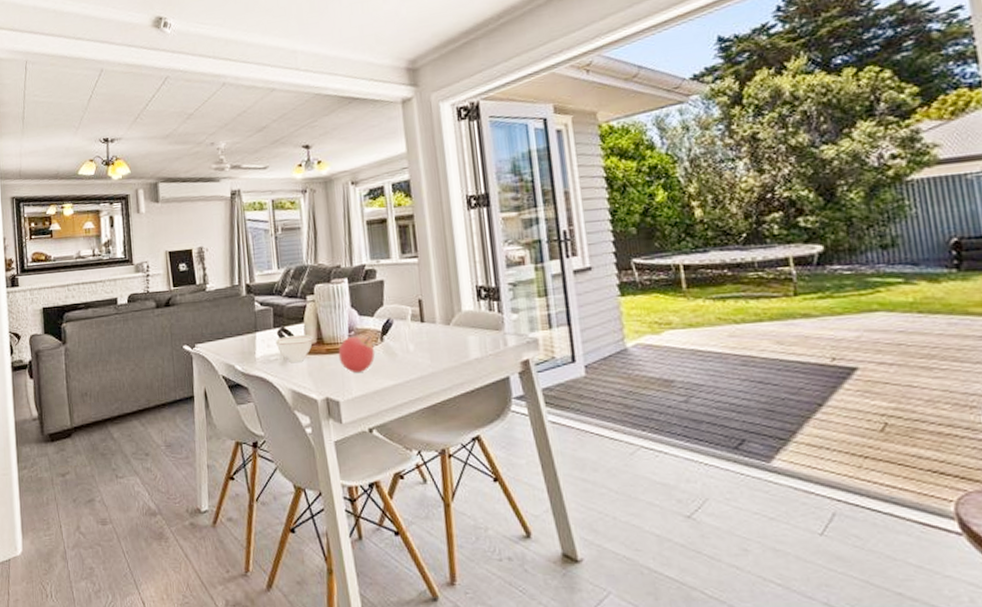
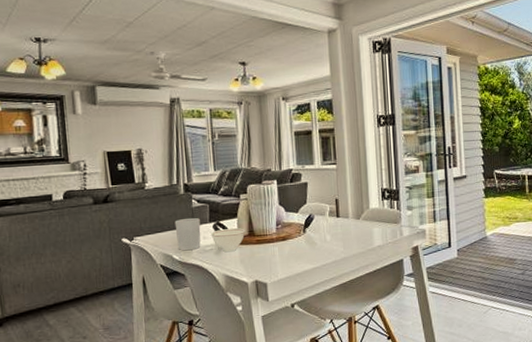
candle holder: none [236,322,265,361] -> present [174,217,201,251]
fruit: present [338,336,375,373] -> none [267,228,298,259]

